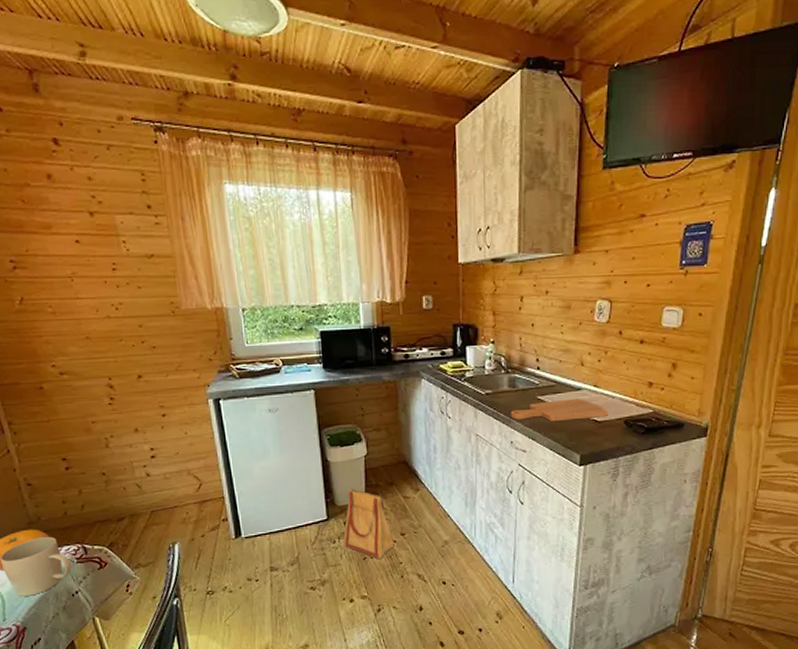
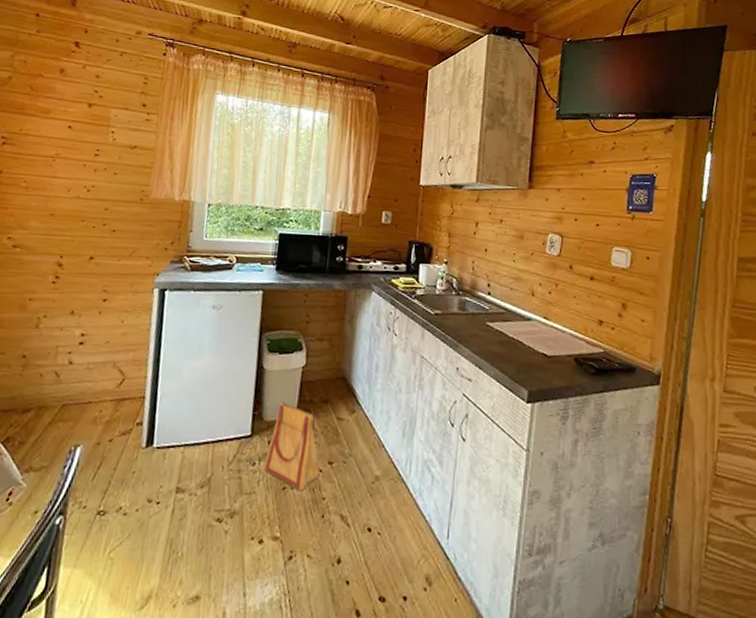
cutting board: present [510,398,607,421] -> none [458,328,557,352]

